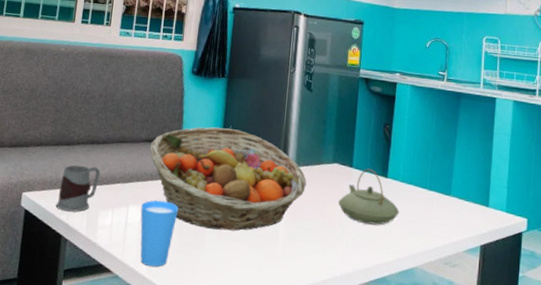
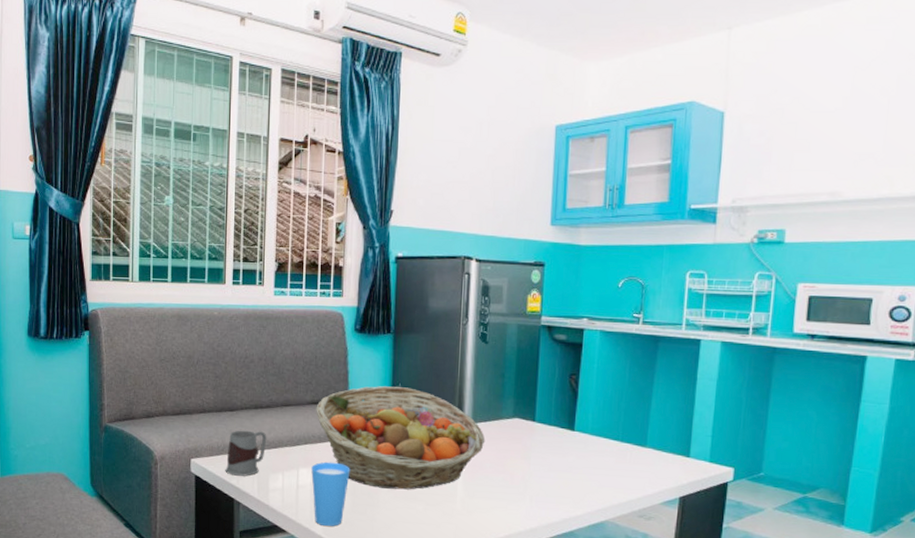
teapot: present [338,168,400,225] -> none [520,421,588,480]

